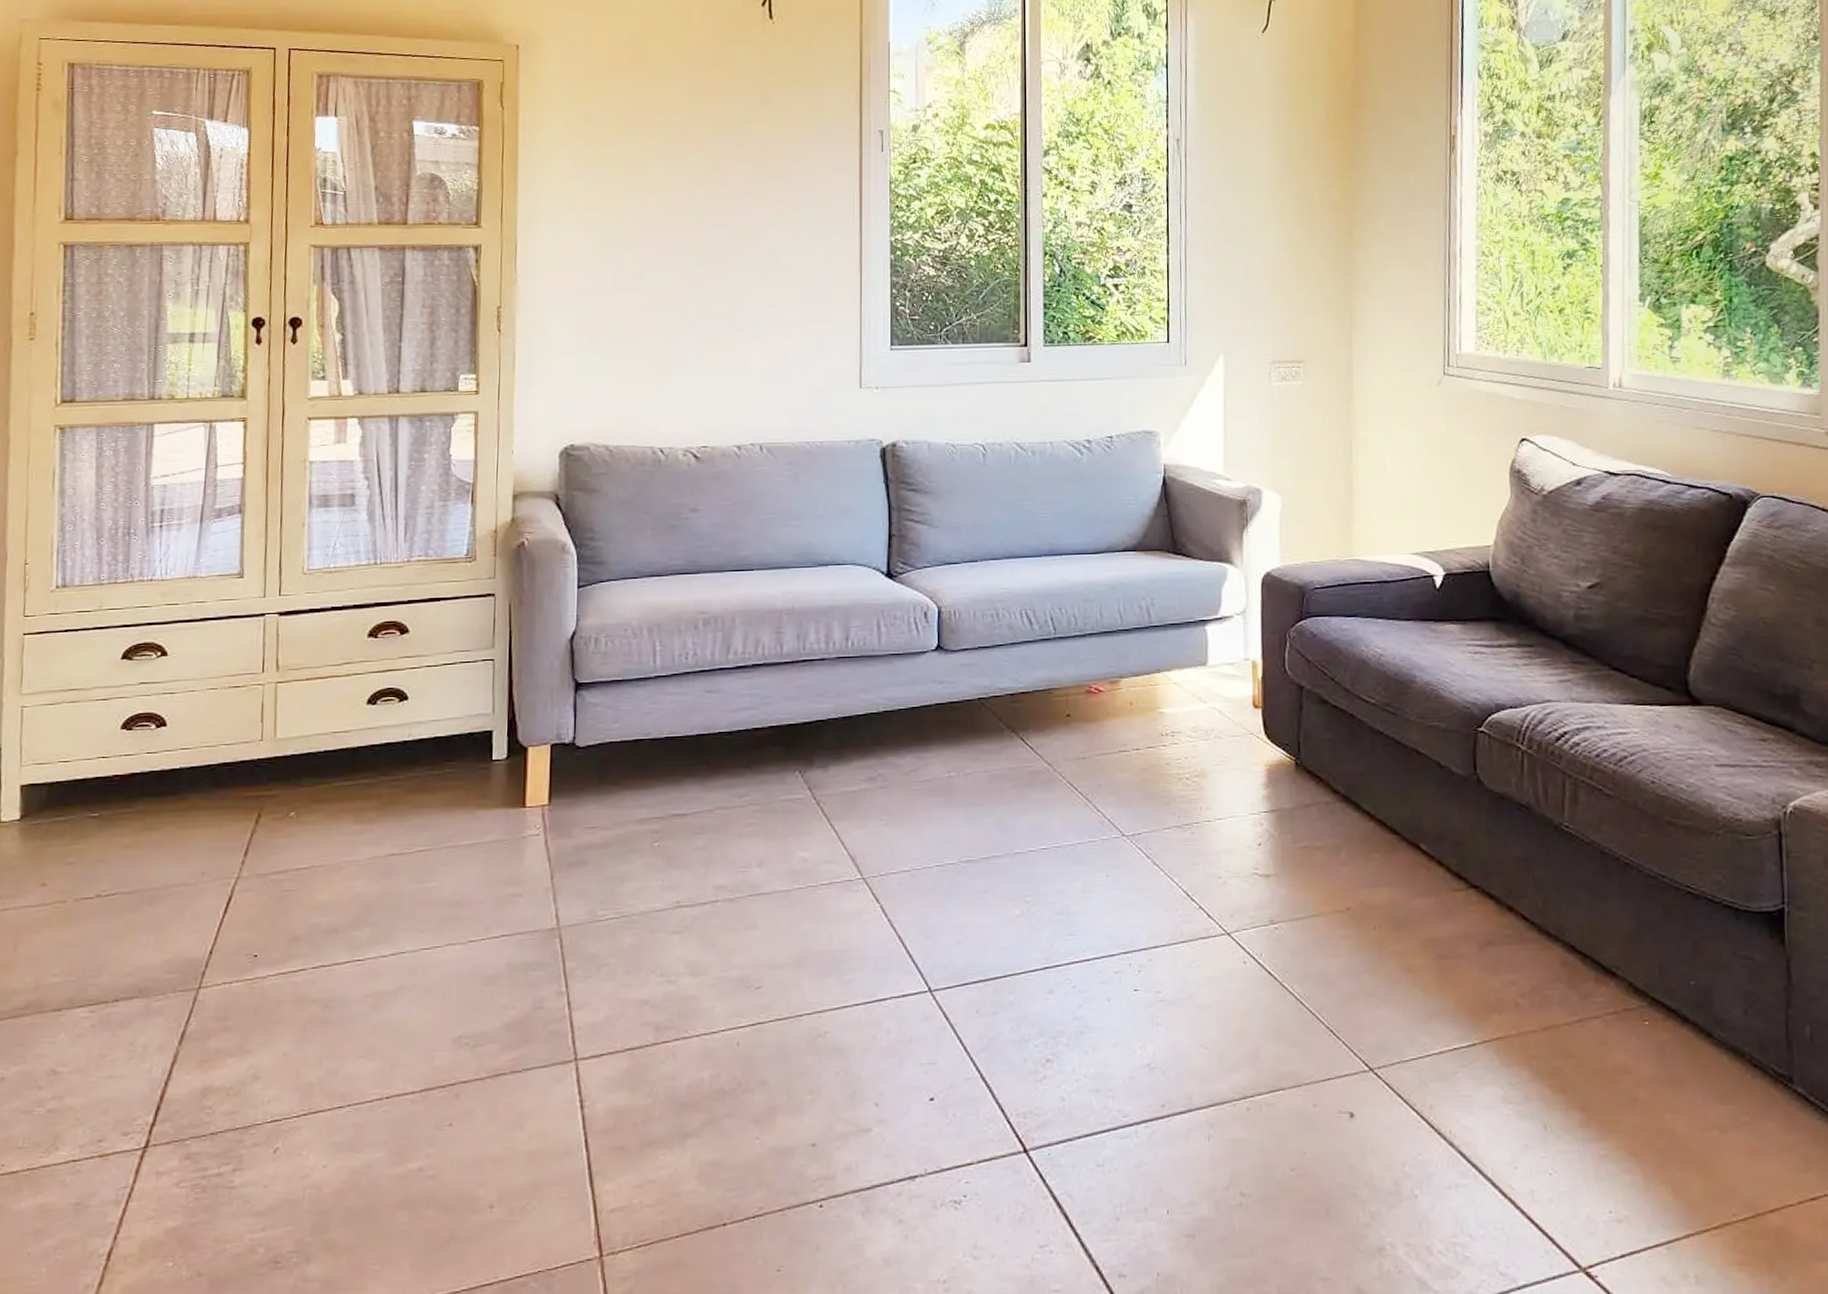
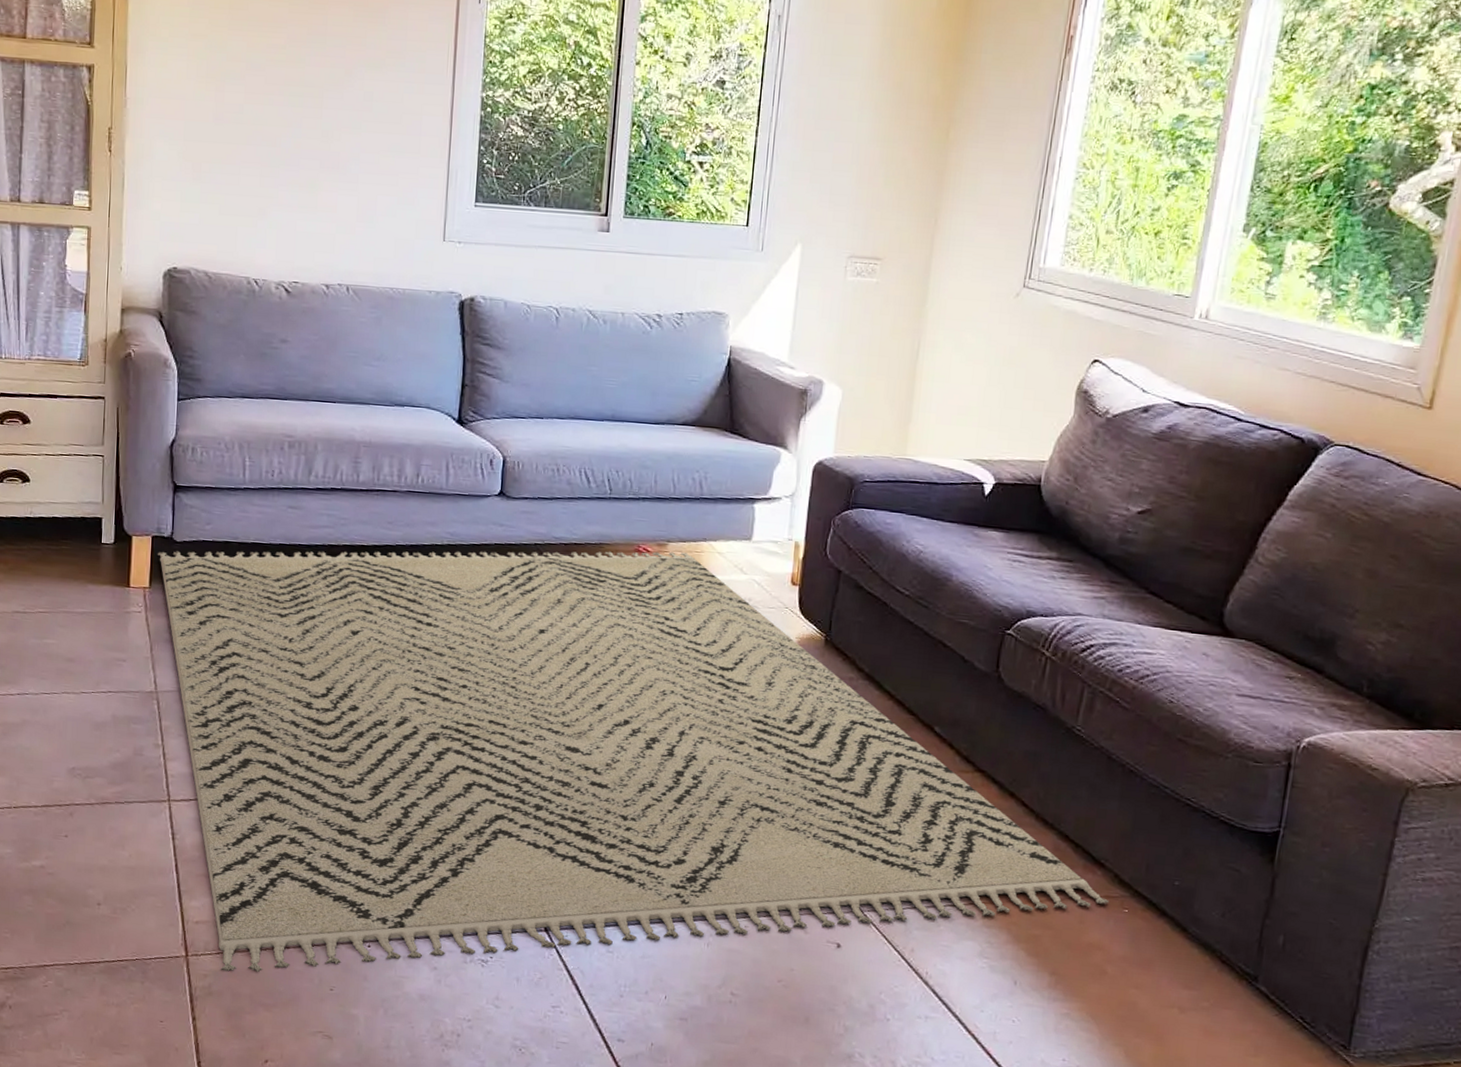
rug: none [558,688,1628,1269] -> present [158,551,1109,972]

